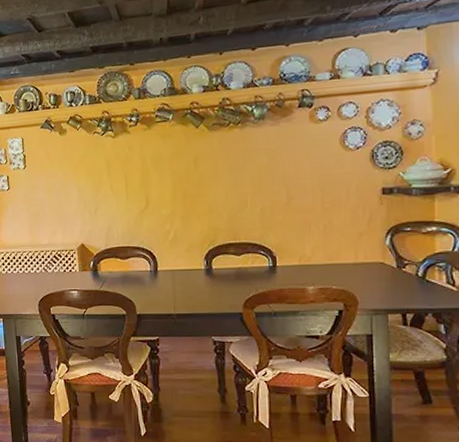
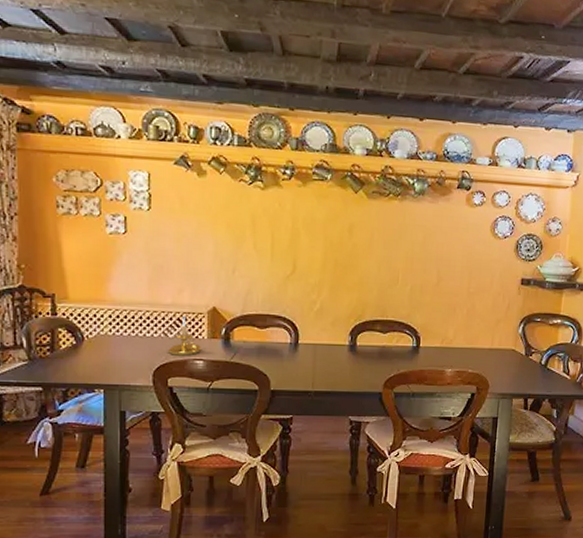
candle holder: none [48,254,75,288] -> present [167,316,201,356]

